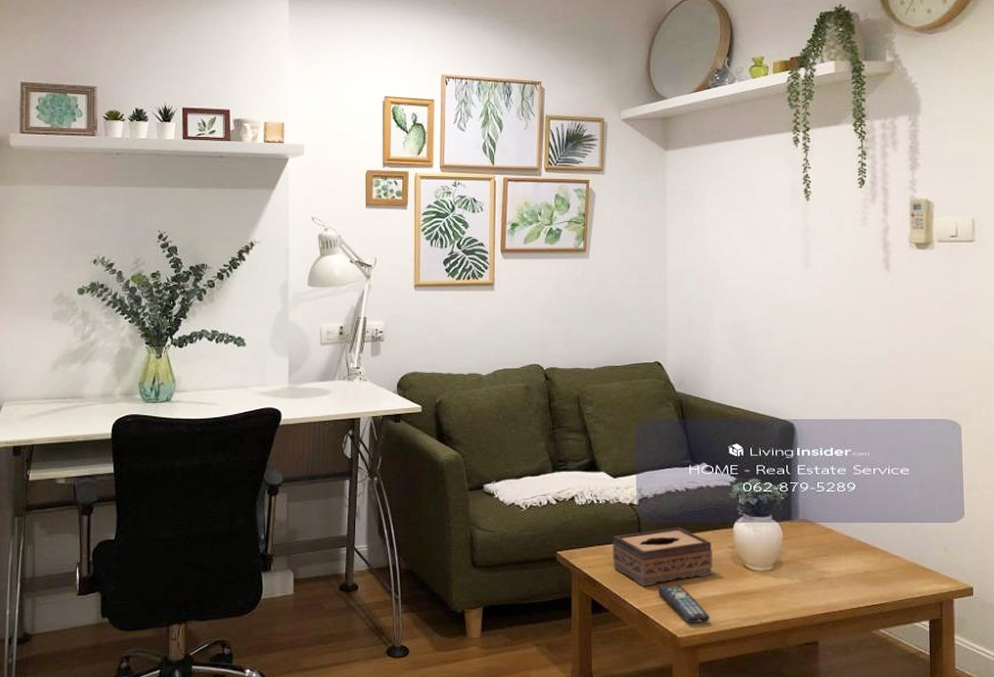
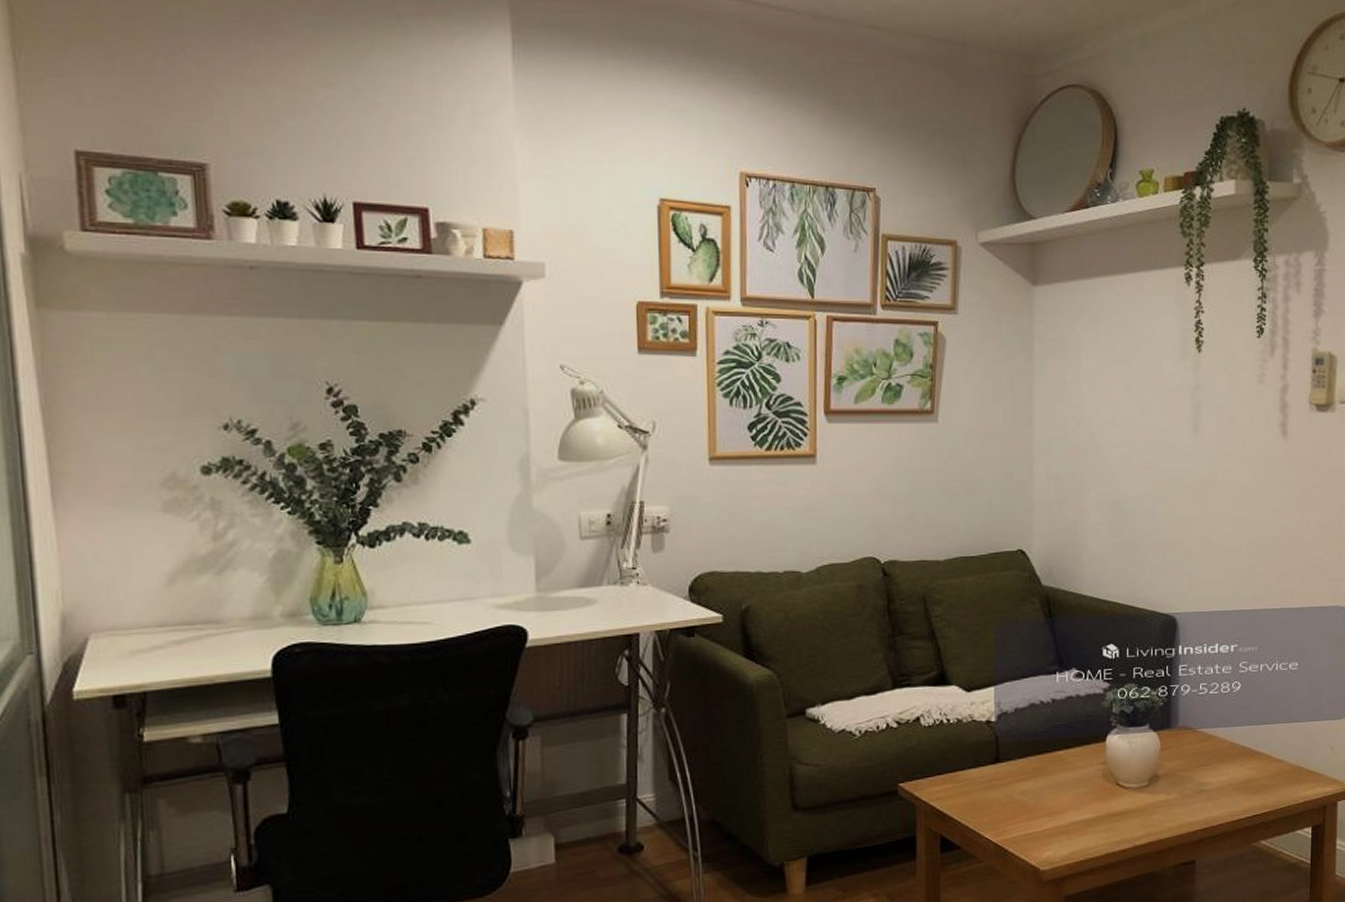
tissue box: present [612,527,713,586] -> none [965,745,1082,816]
remote control: present [657,584,711,623] -> none [1018,810,1078,853]

